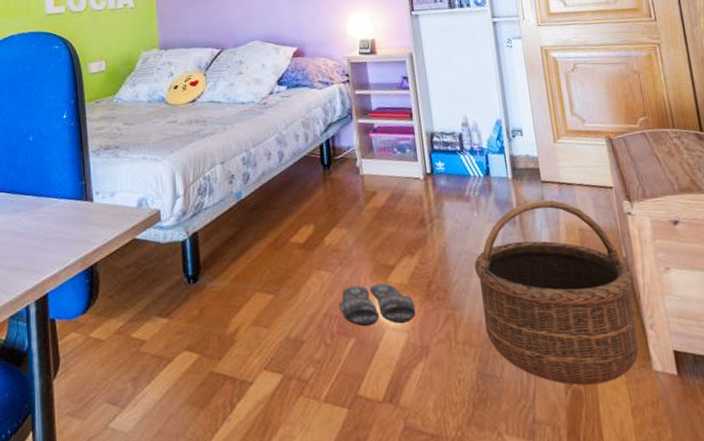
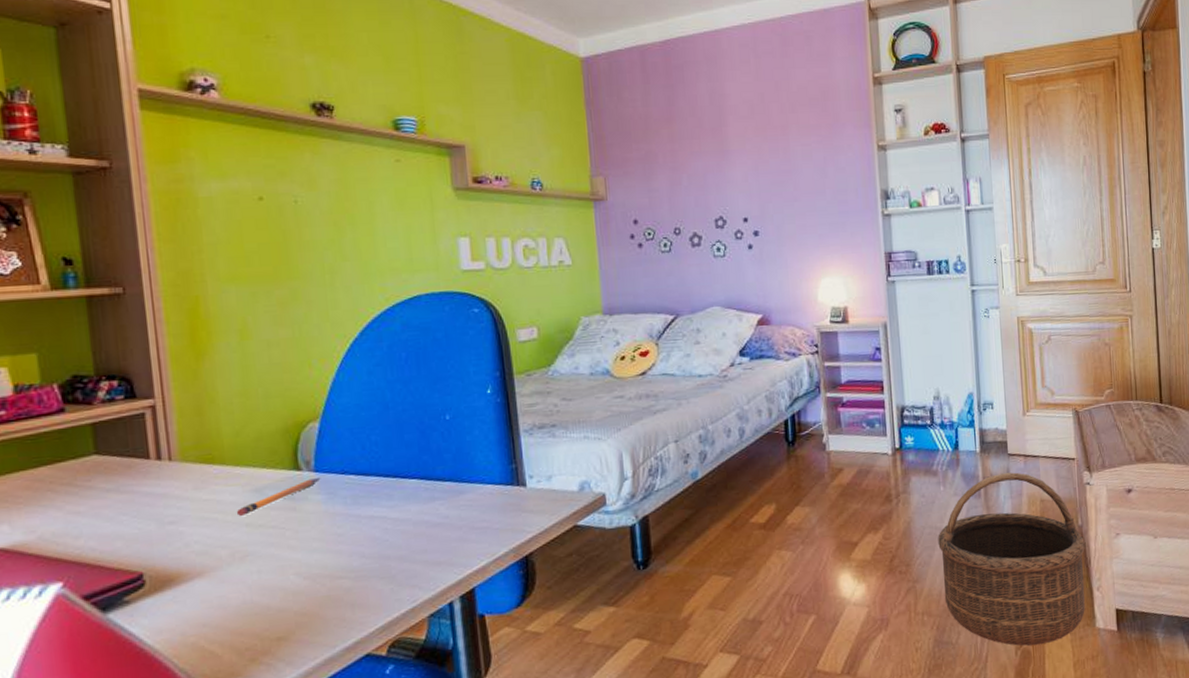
slippers: present [338,283,416,326] -> none [799,560,878,603]

